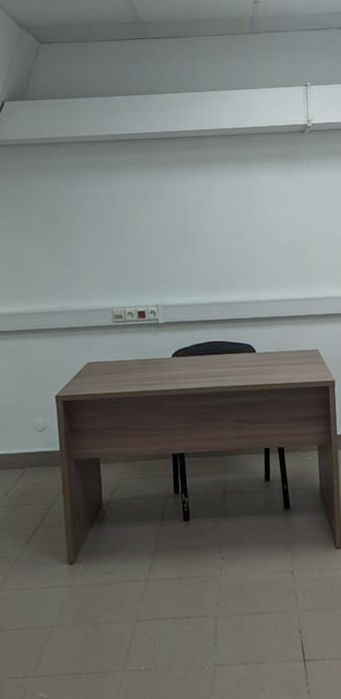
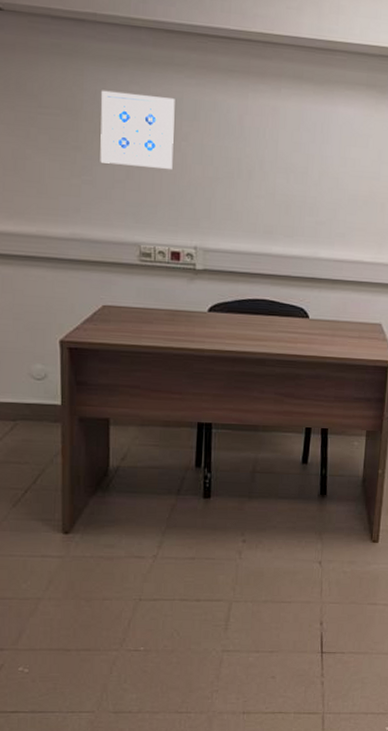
wall art: none [74,191,133,249] -> present [100,90,175,169]

